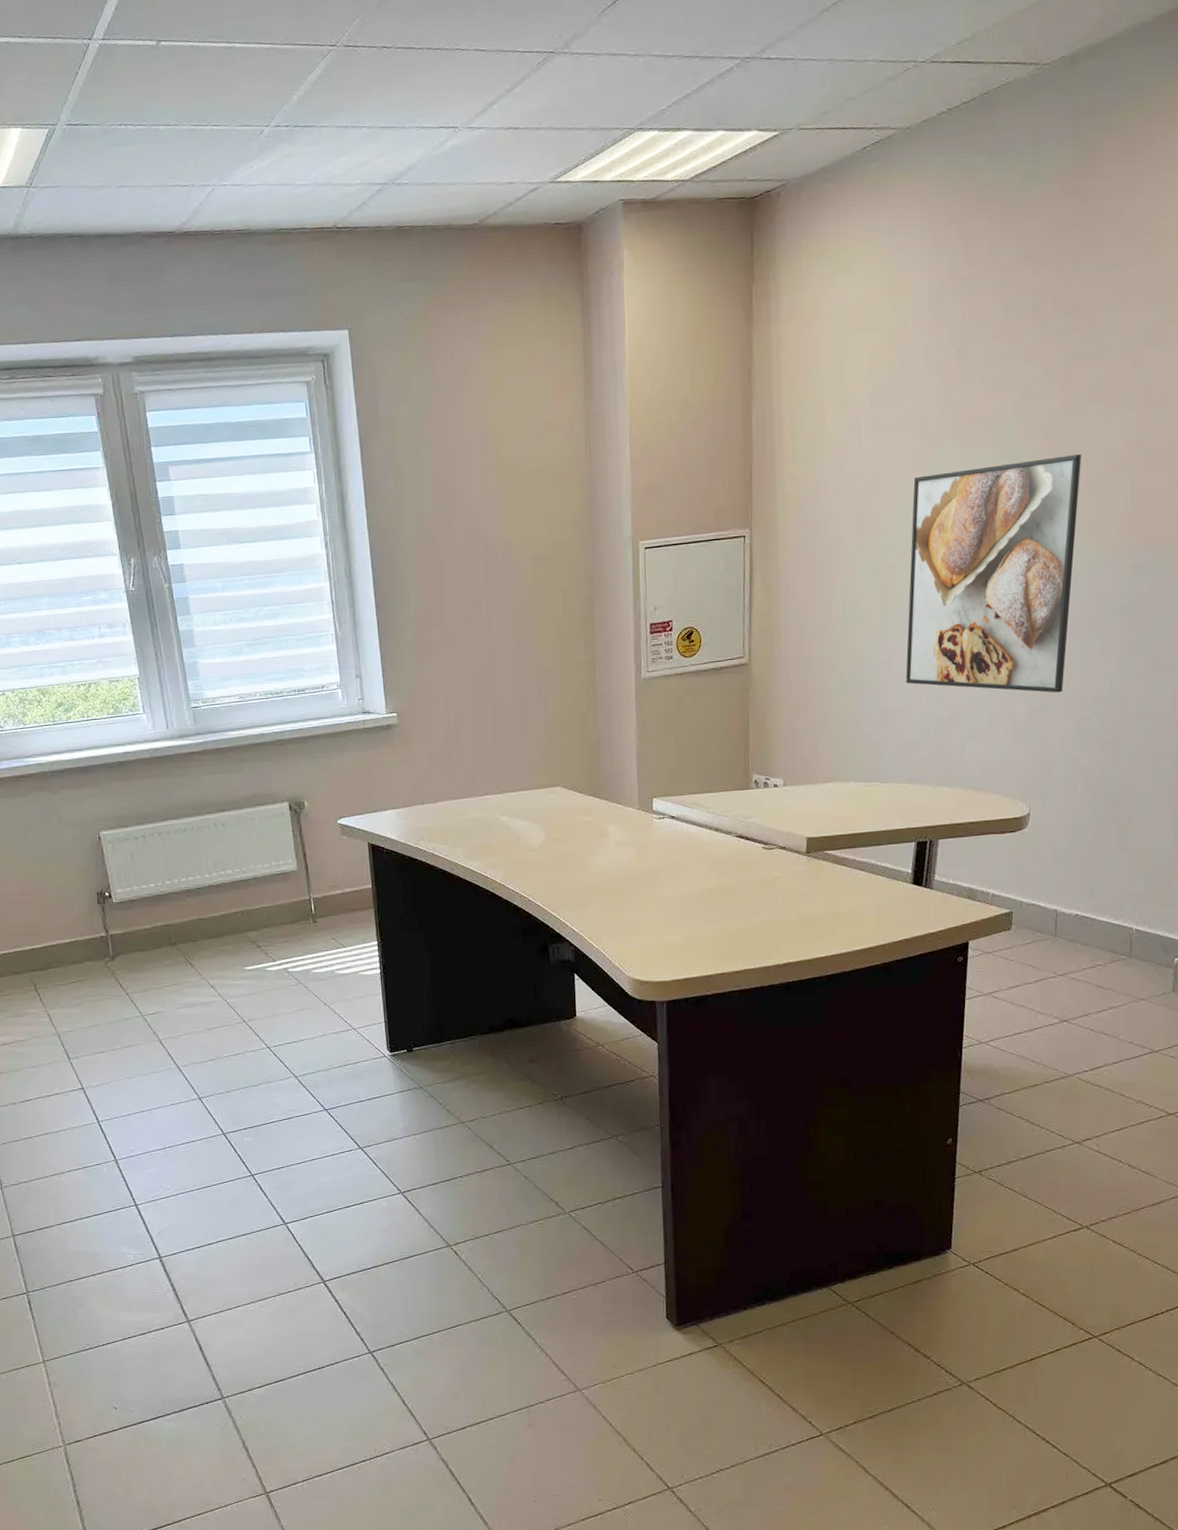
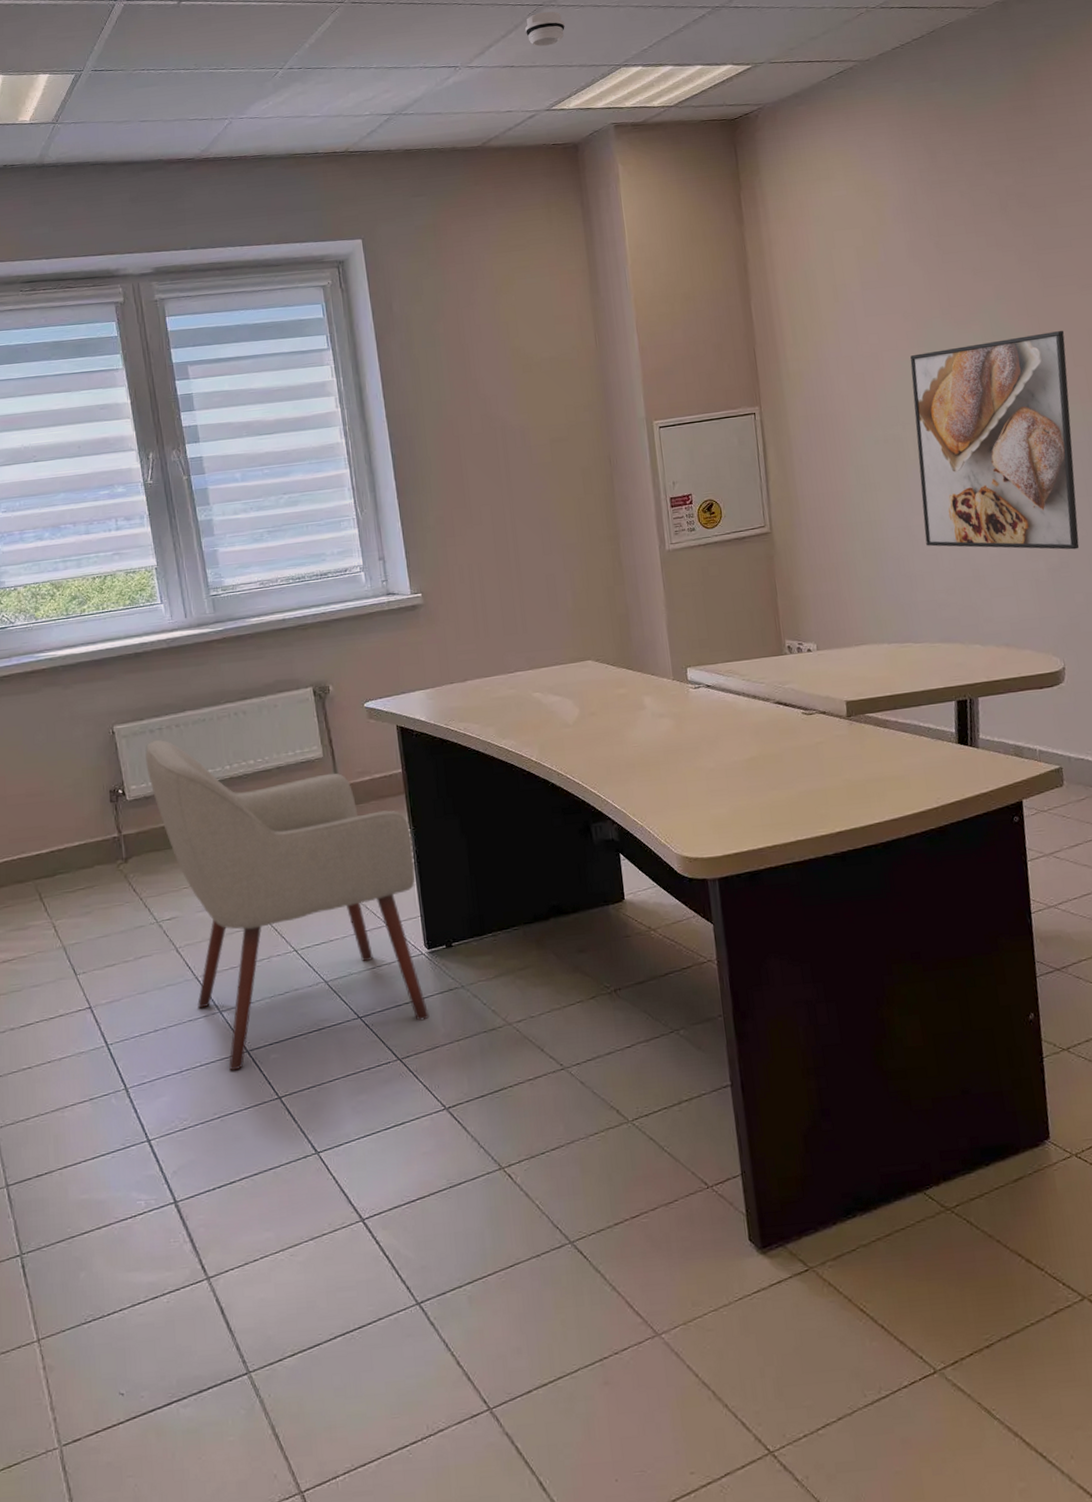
chair: none [130,846,390,1150] -> present [145,739,430,1071]
smoke detector: none [532,60,578,105] -> present [524,11,566,47]

